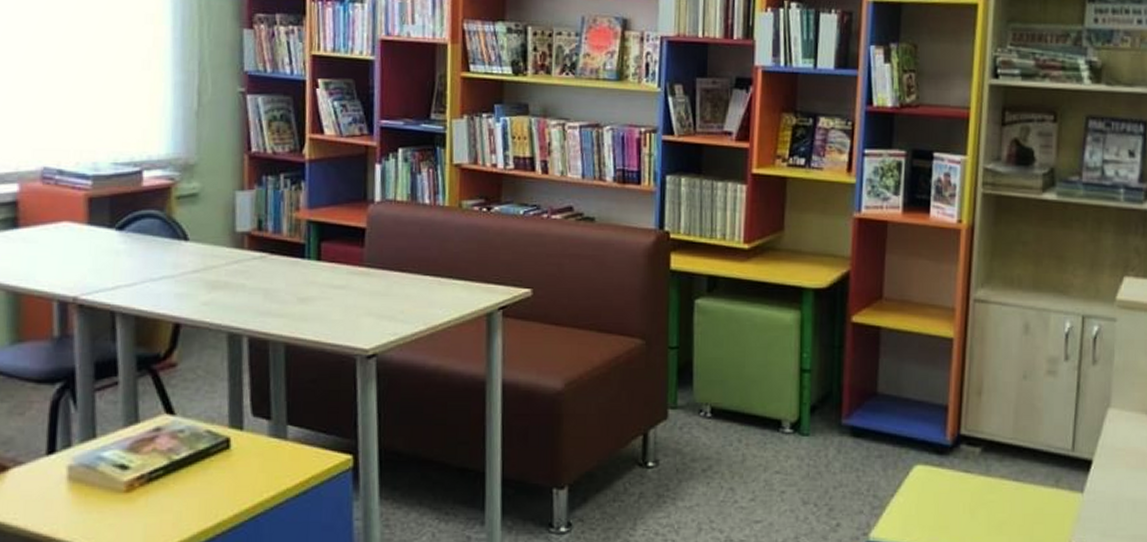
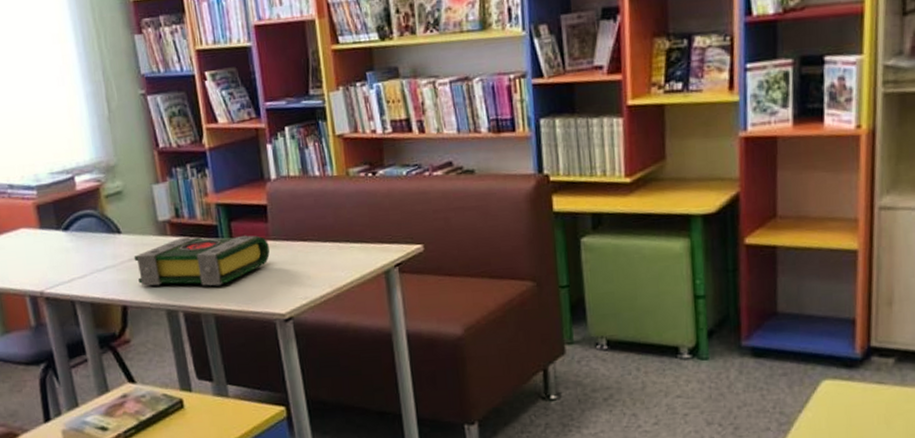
book: none [198,252,361,311] -> present [134,235,270,286]

